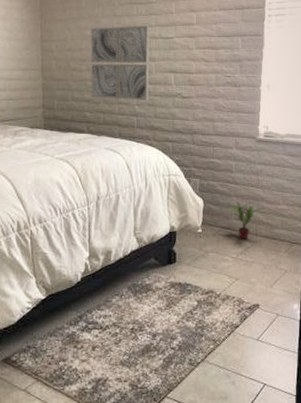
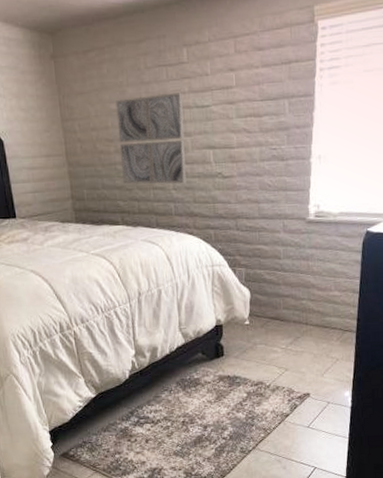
potted plant: present [225,201,265,240] -> none [274,289,316,330]

